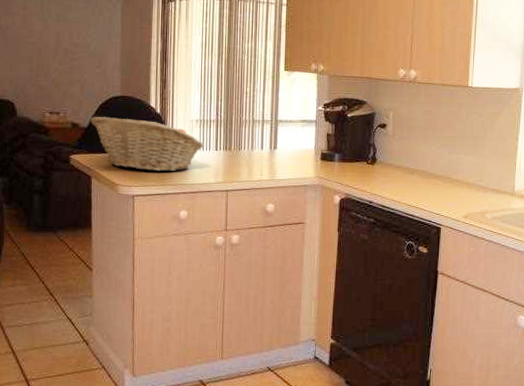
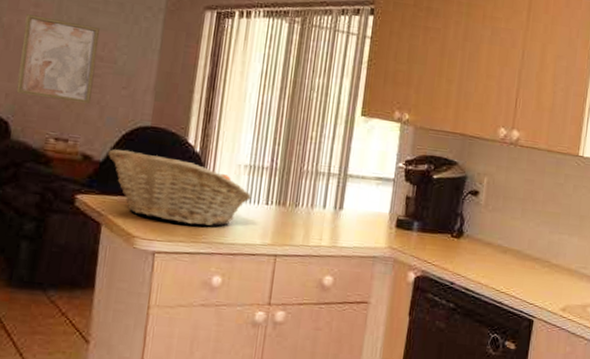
wall art: none [17,16,74,82] -> present [16,14,100,104]

